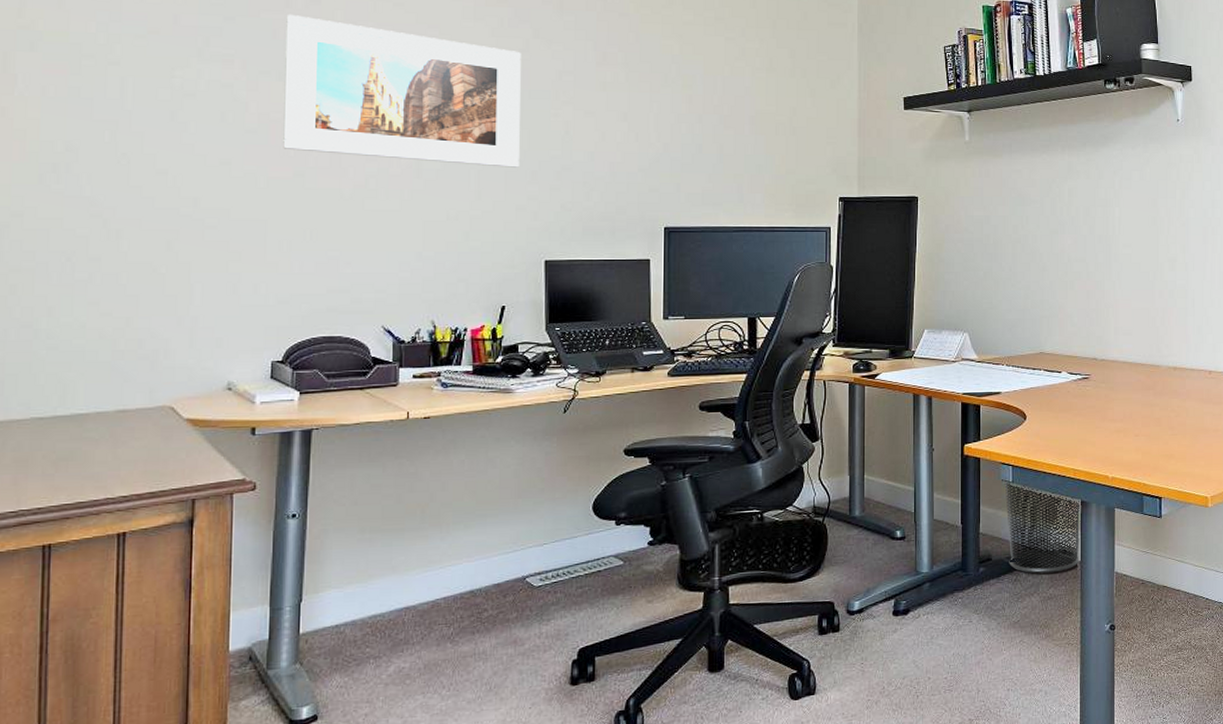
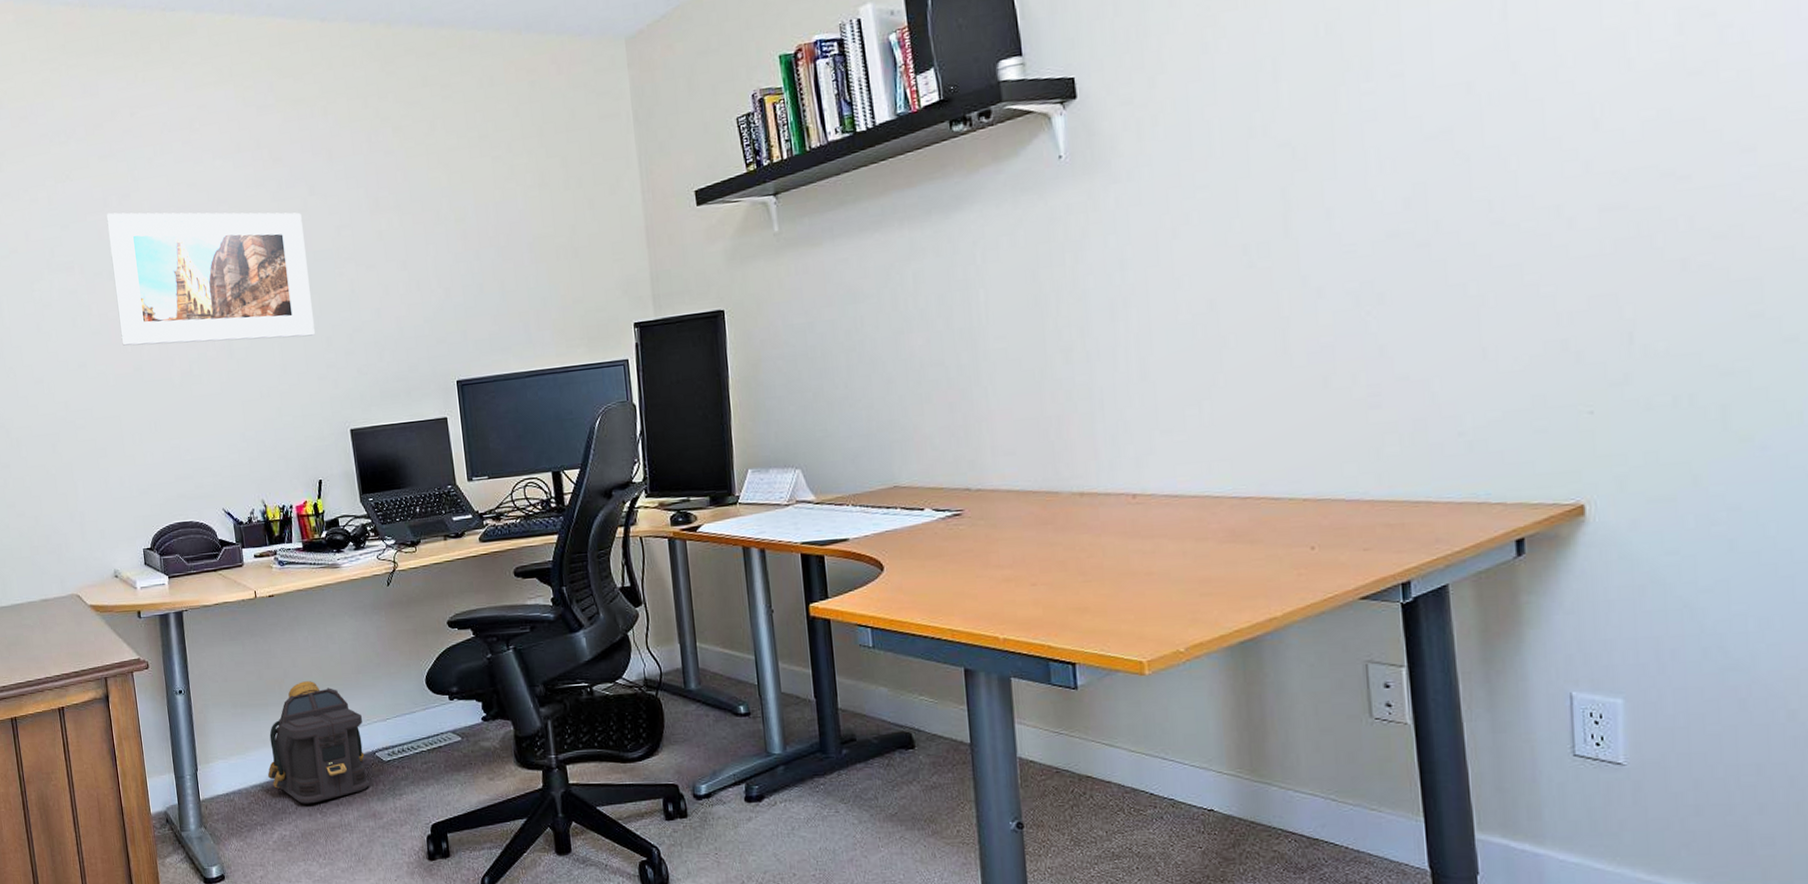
backpack: none [393,505,515,634] -> present [268,681,369,804]
waste bin: present [1004,480,1082,574] -> none [863,645,969,758]

